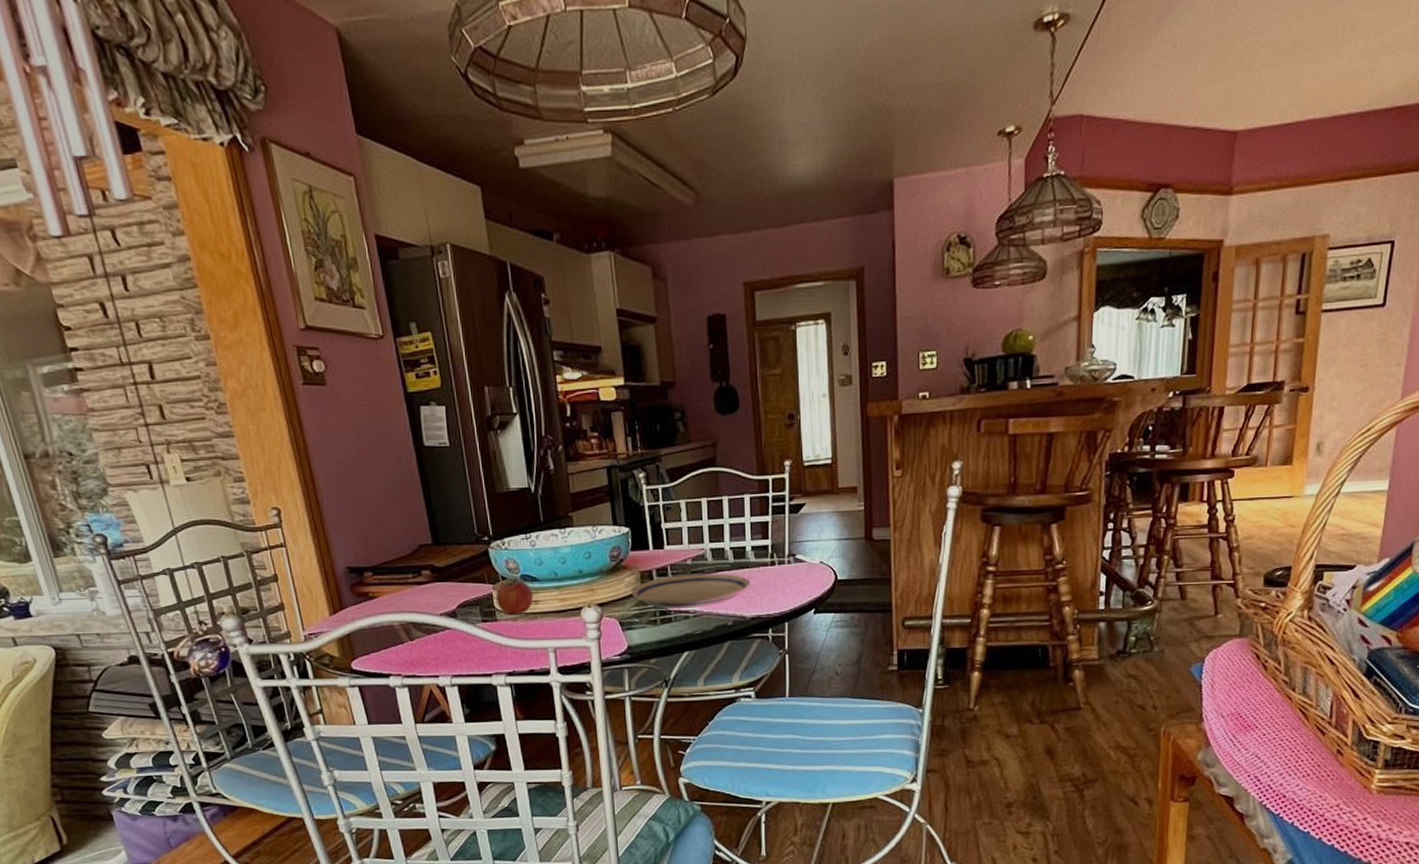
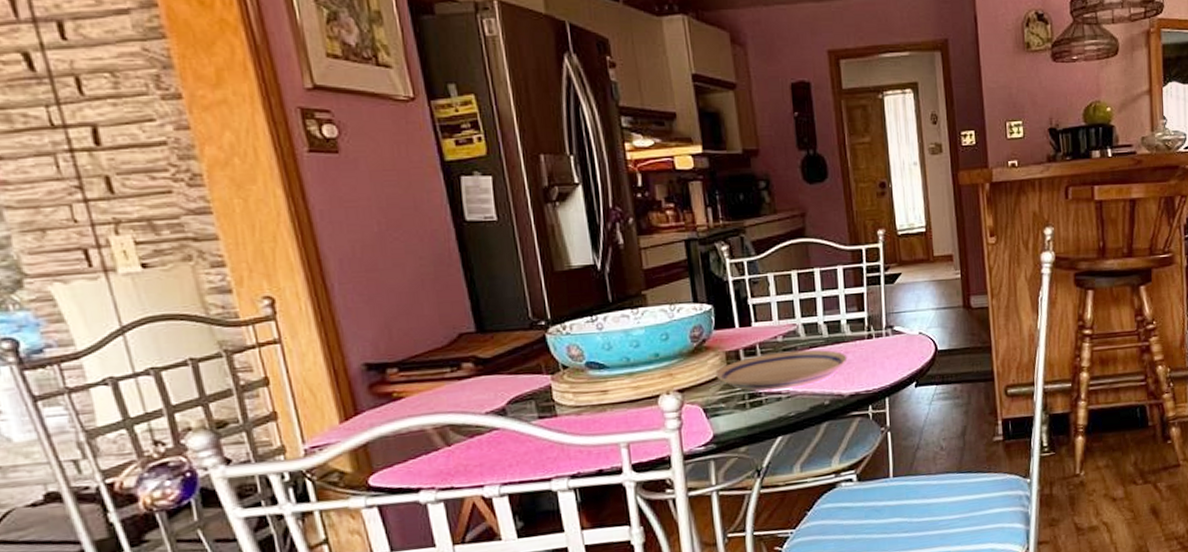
apple: present [495,577,533,614] -> none [555,365,601,408]

